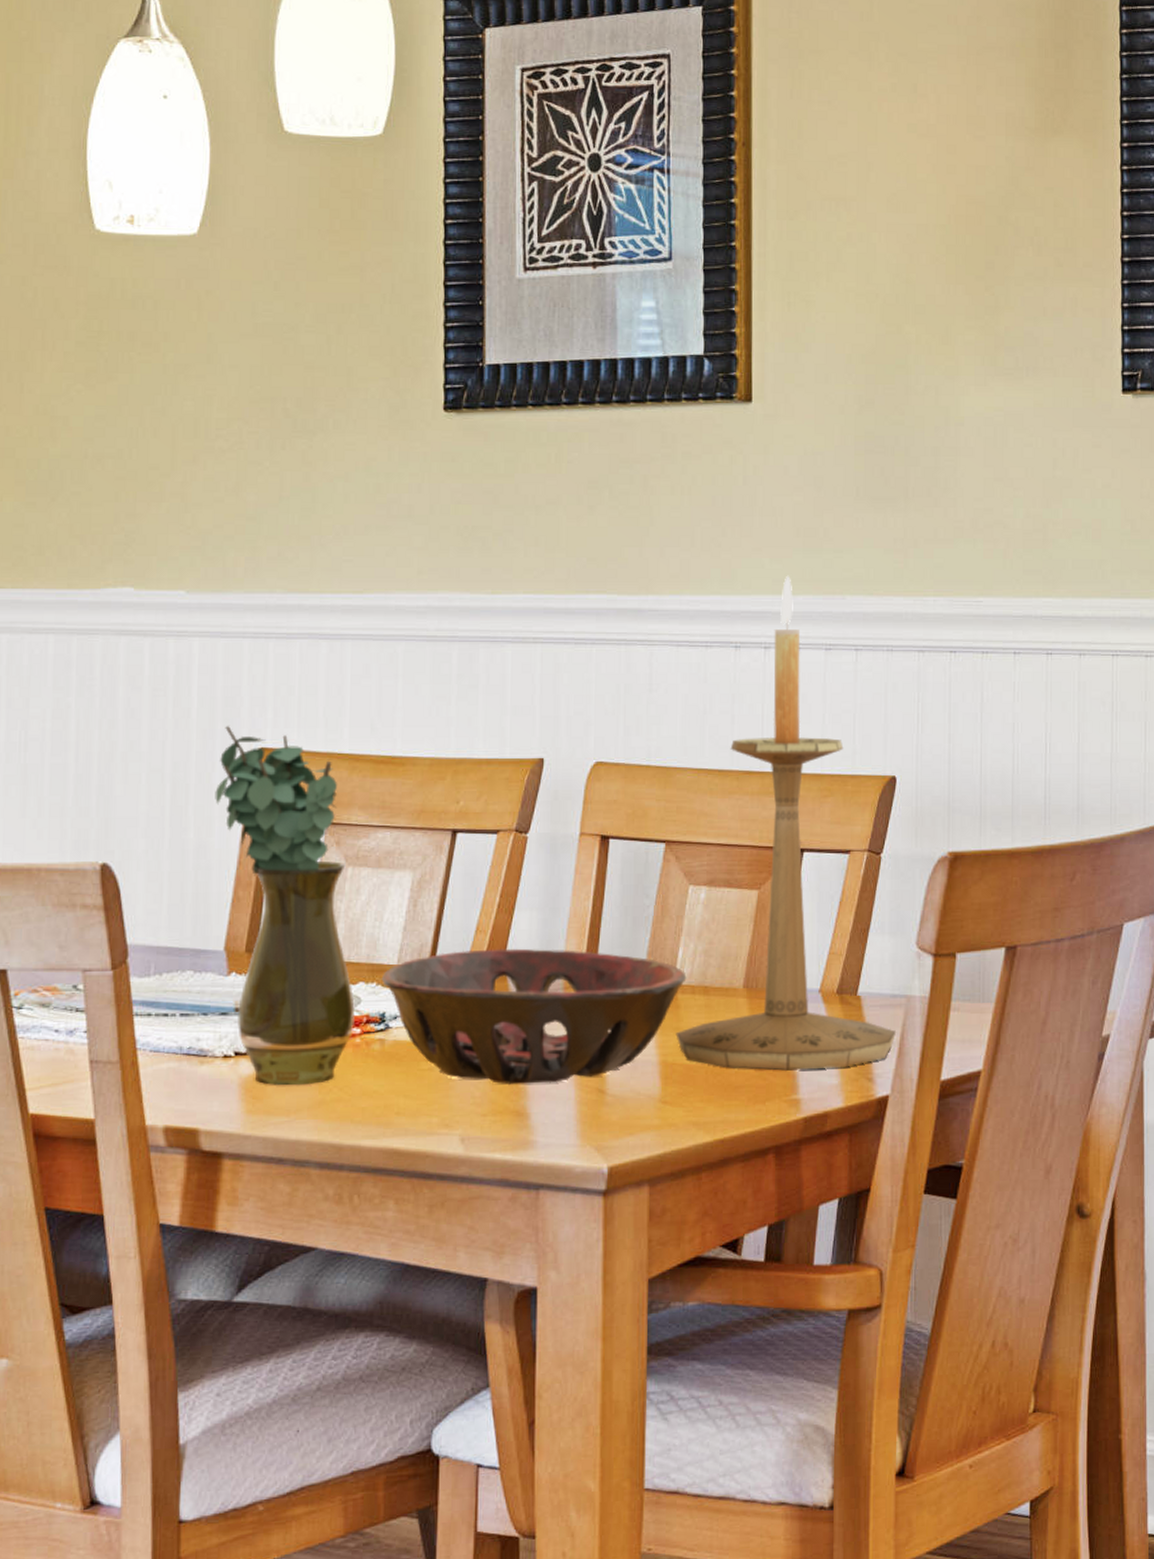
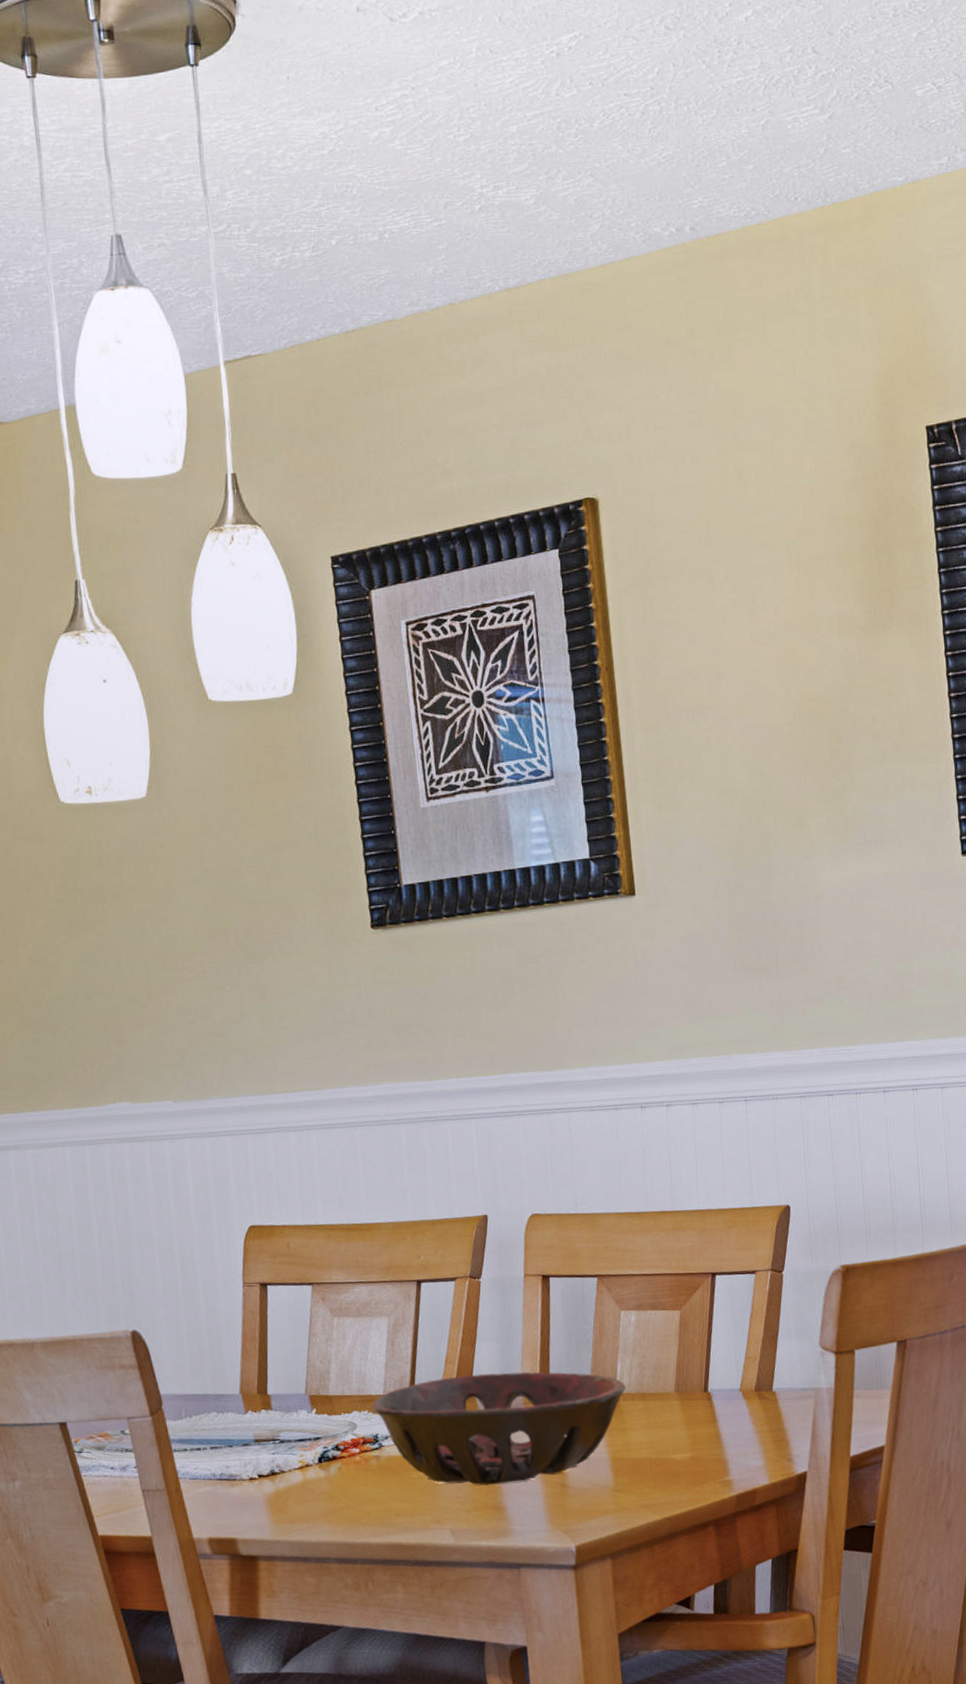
vase: present [215,725,355,1086] -> none [217,1209,353,1499]
candlestick: present [676,575,896,1071] -> none [621,1042,809,1459]

